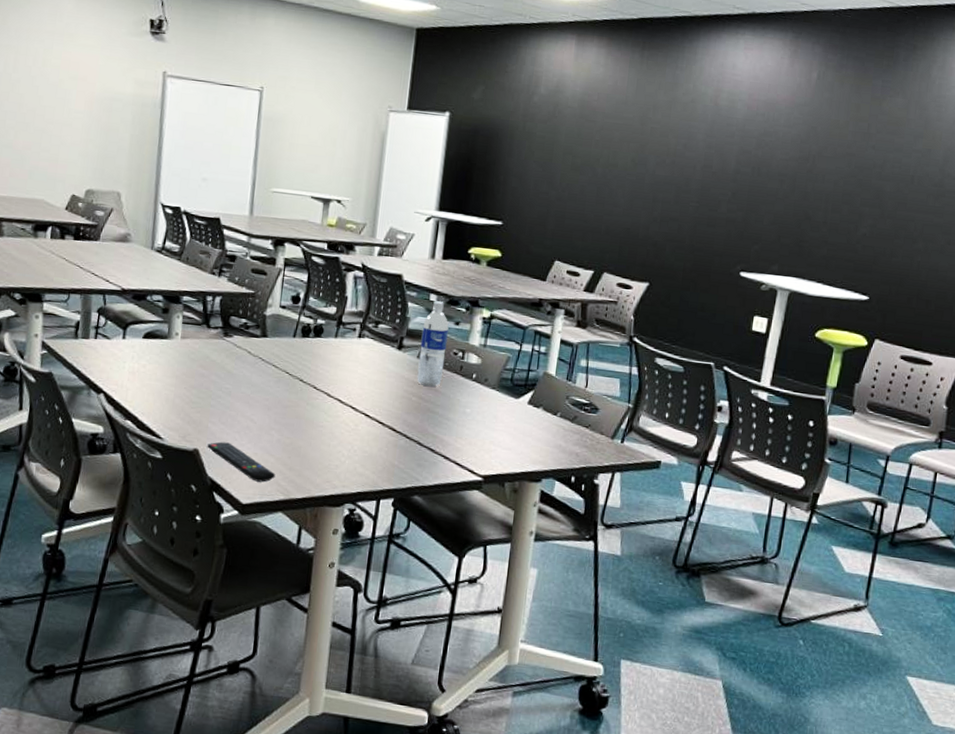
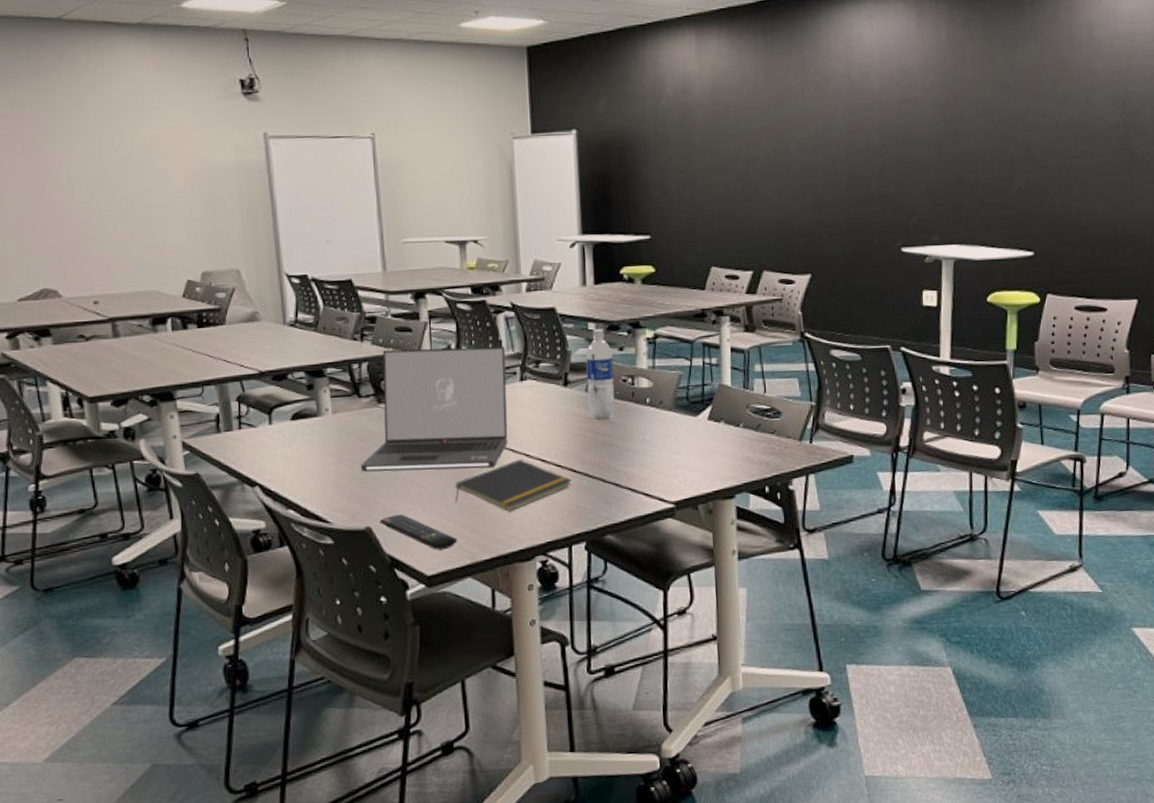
laptop: none [198,288,350,413] -> present [360,346,508,472]
notepad: none [280,410,391,458] -> present [455,459,572,511]

